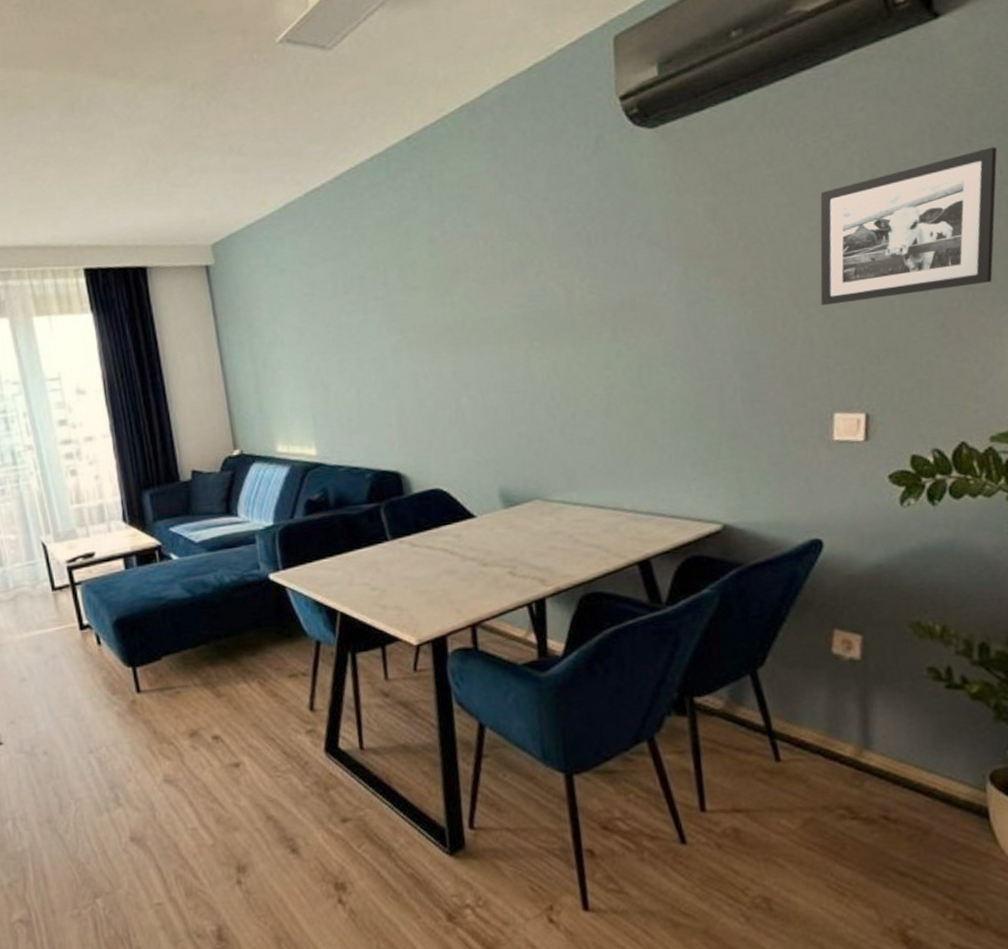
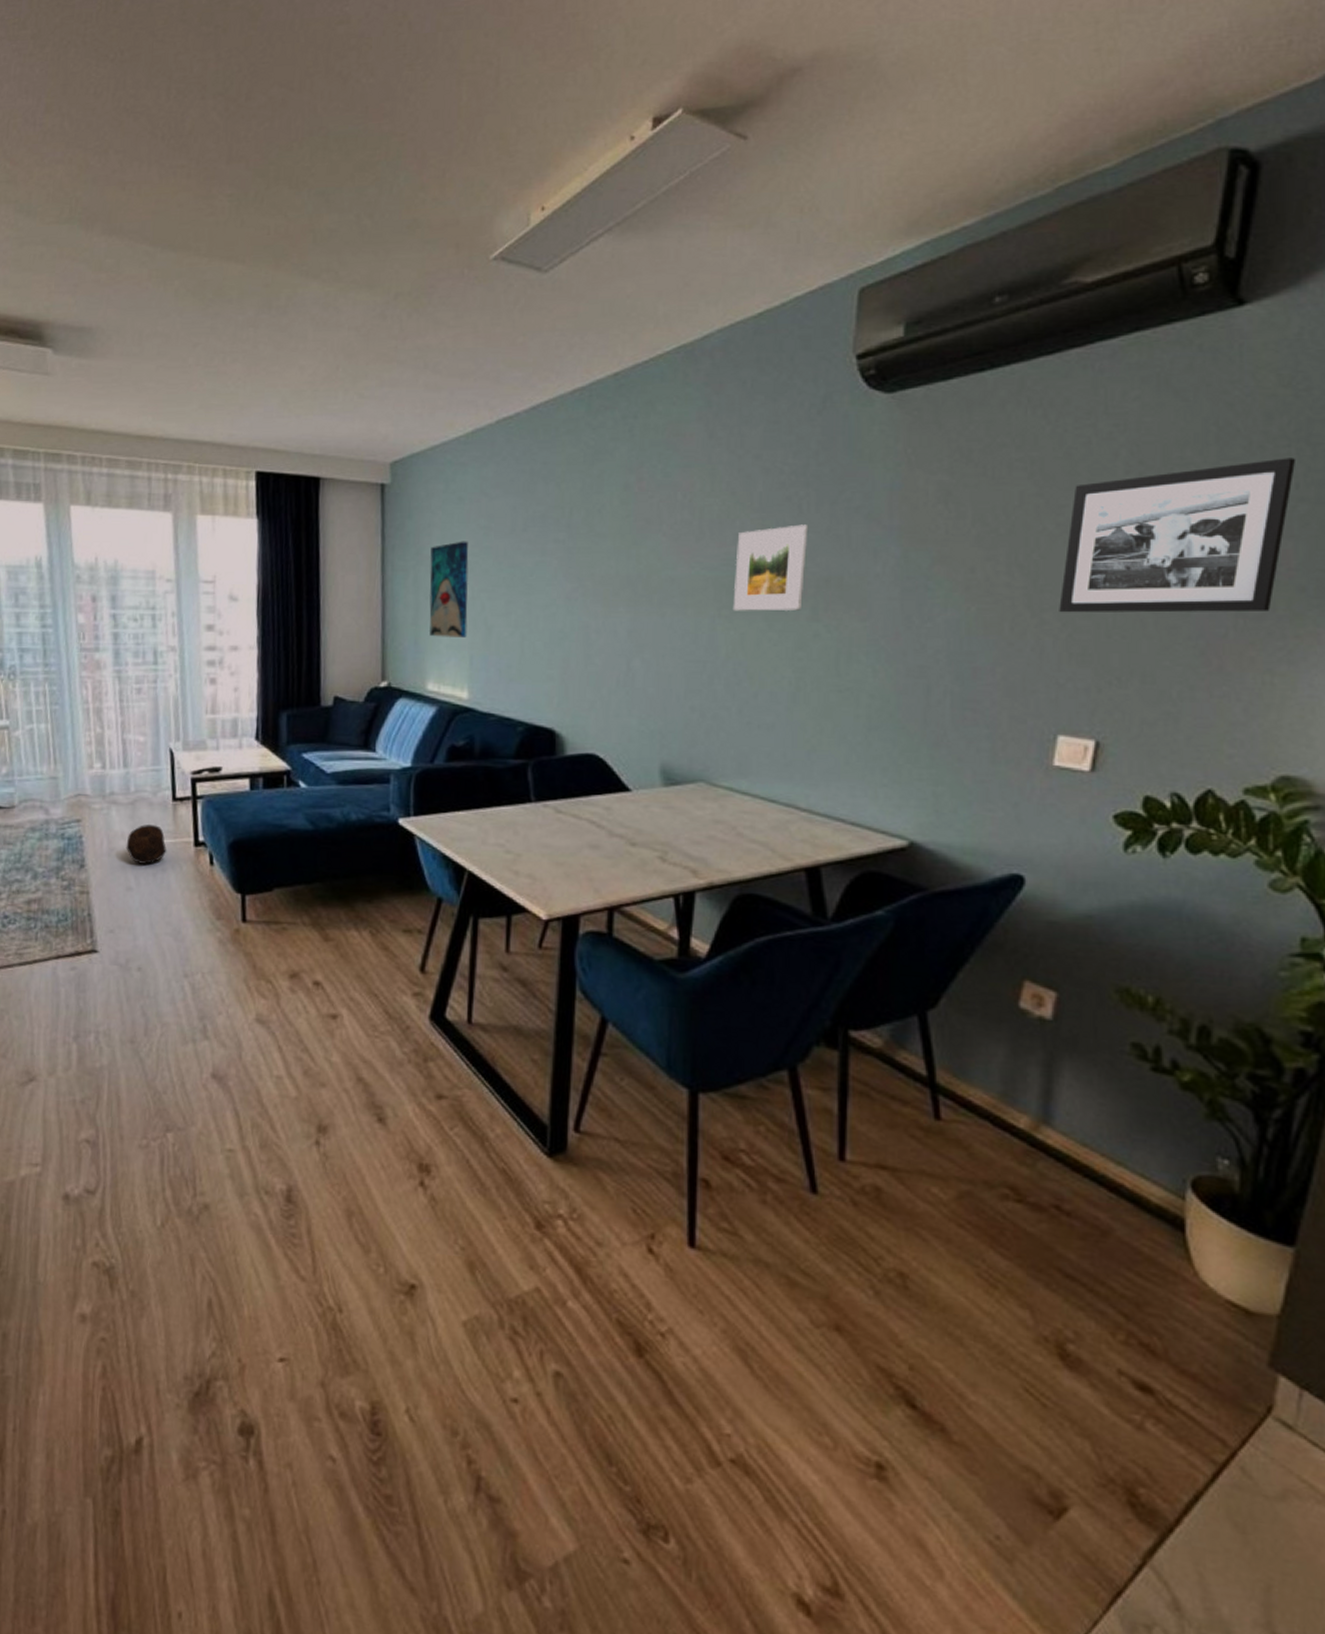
soccer ball: none [13,616,54,655] -> present [126,825,167,864]
wall art: none [261,309,307,403] -> present [429,541,469,638]
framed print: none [538,255,603,342] -> present [732,524,809,611]

